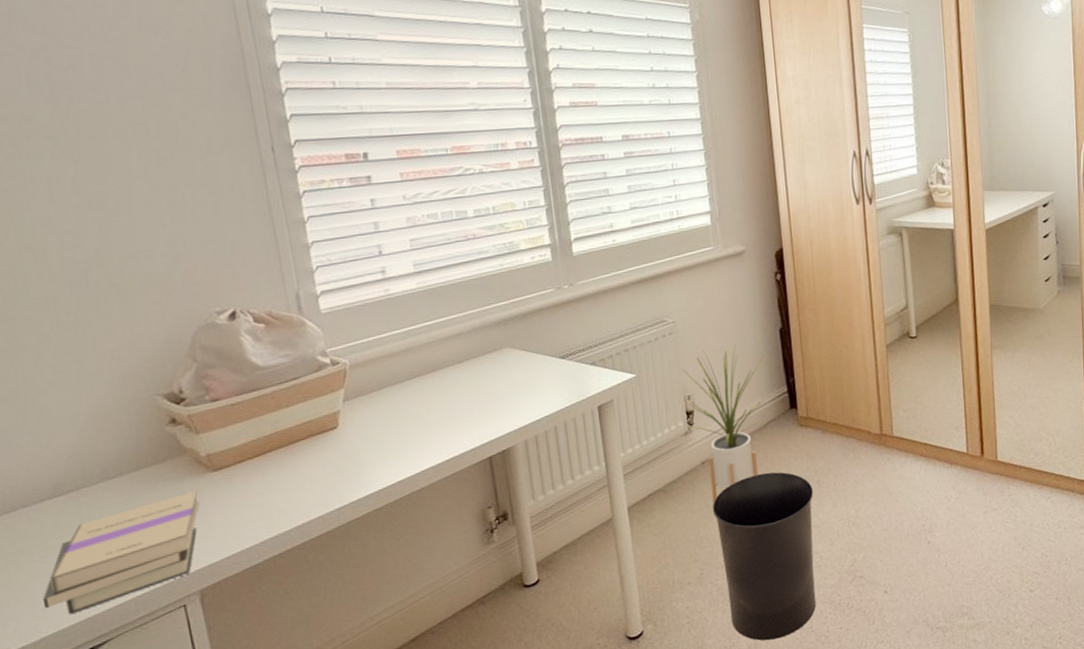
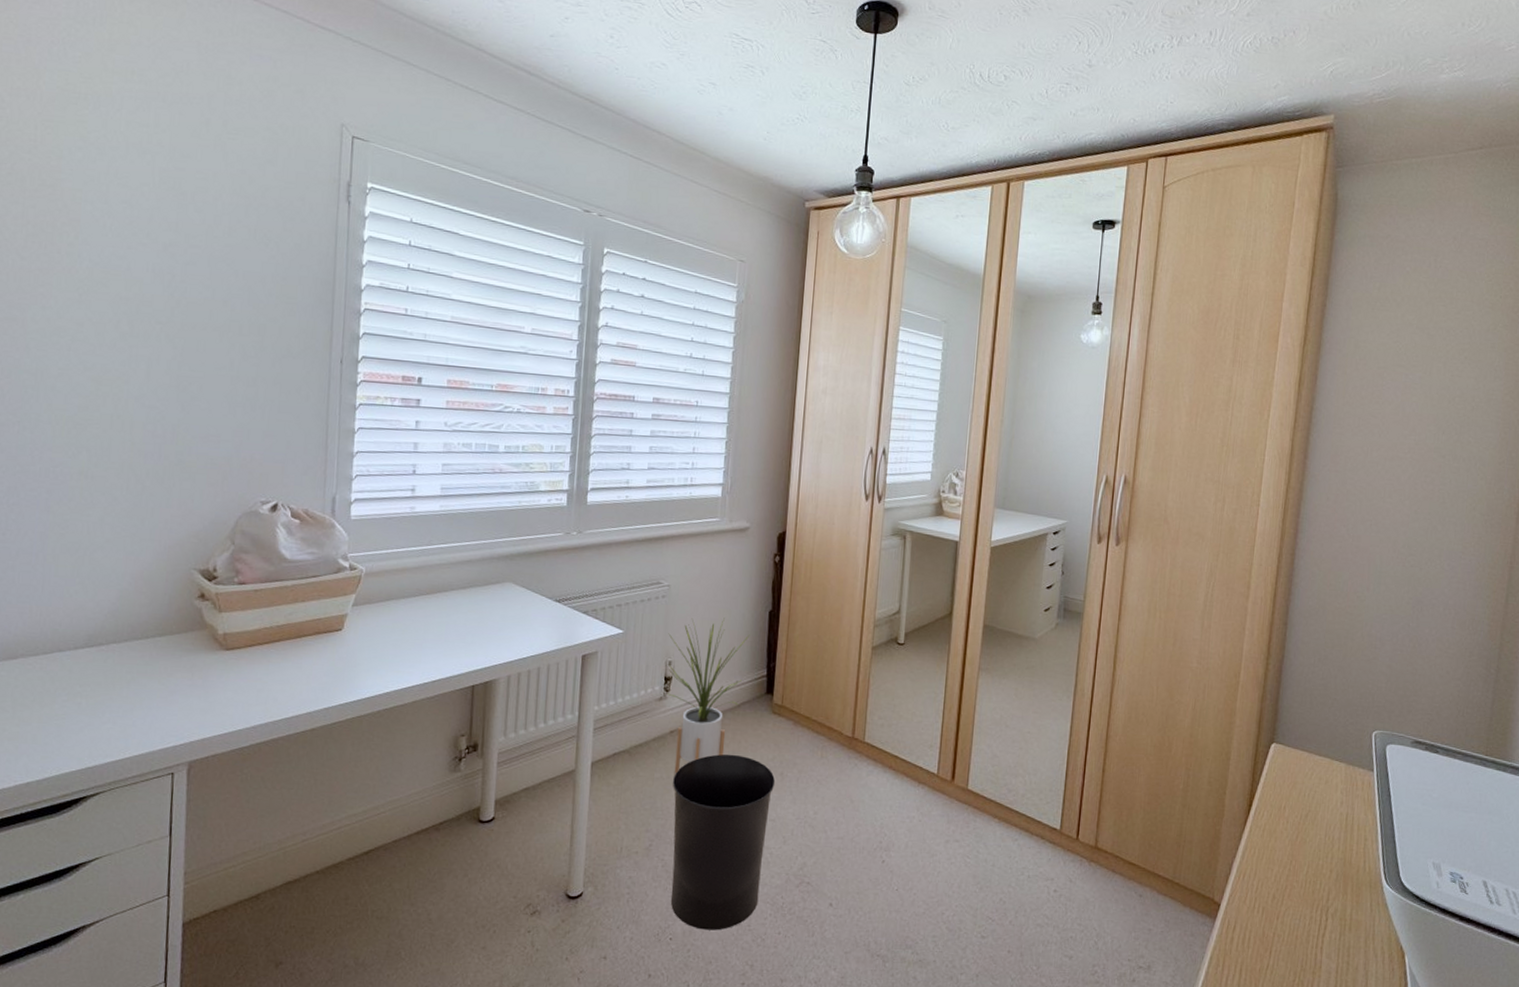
books: present [43,491,200,614] -> none [55,665,208,760]

